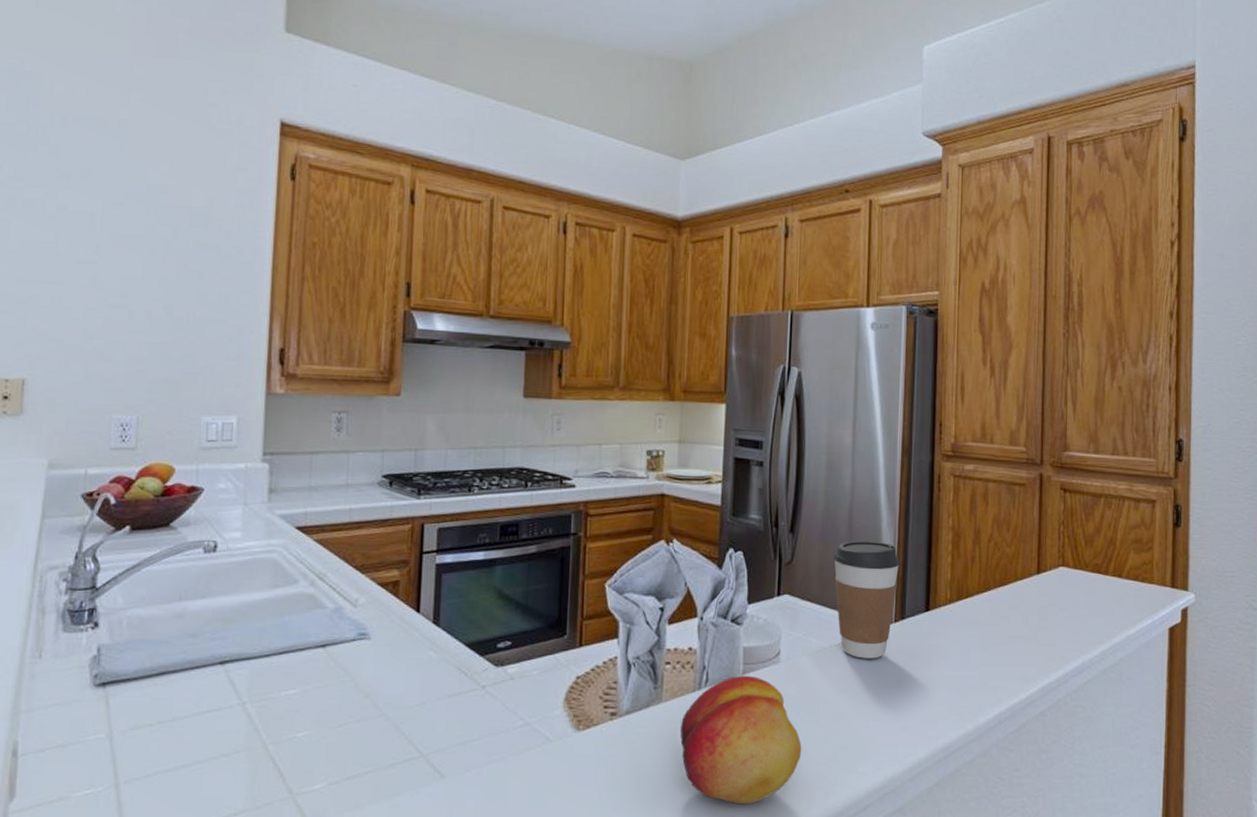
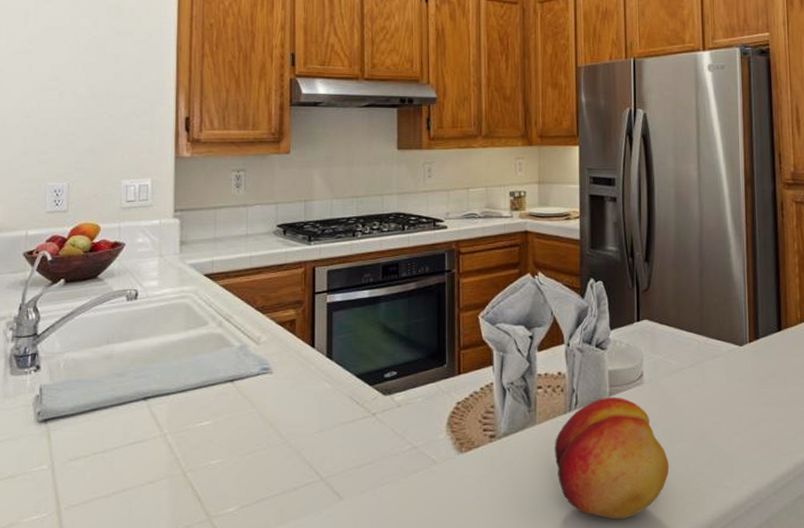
coffee cup: present [834,540,900,659] -> none [687,266,751,378]

